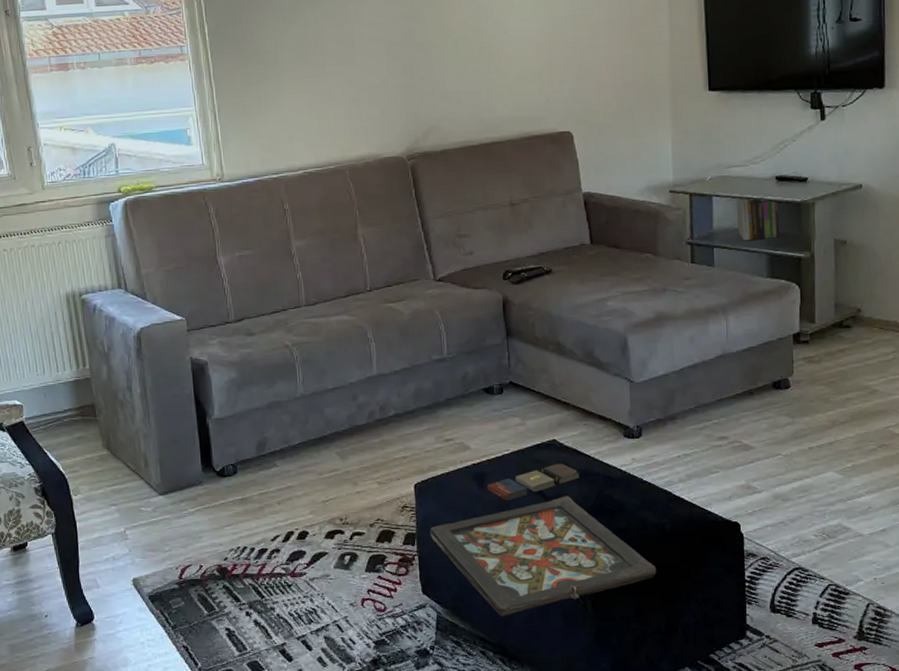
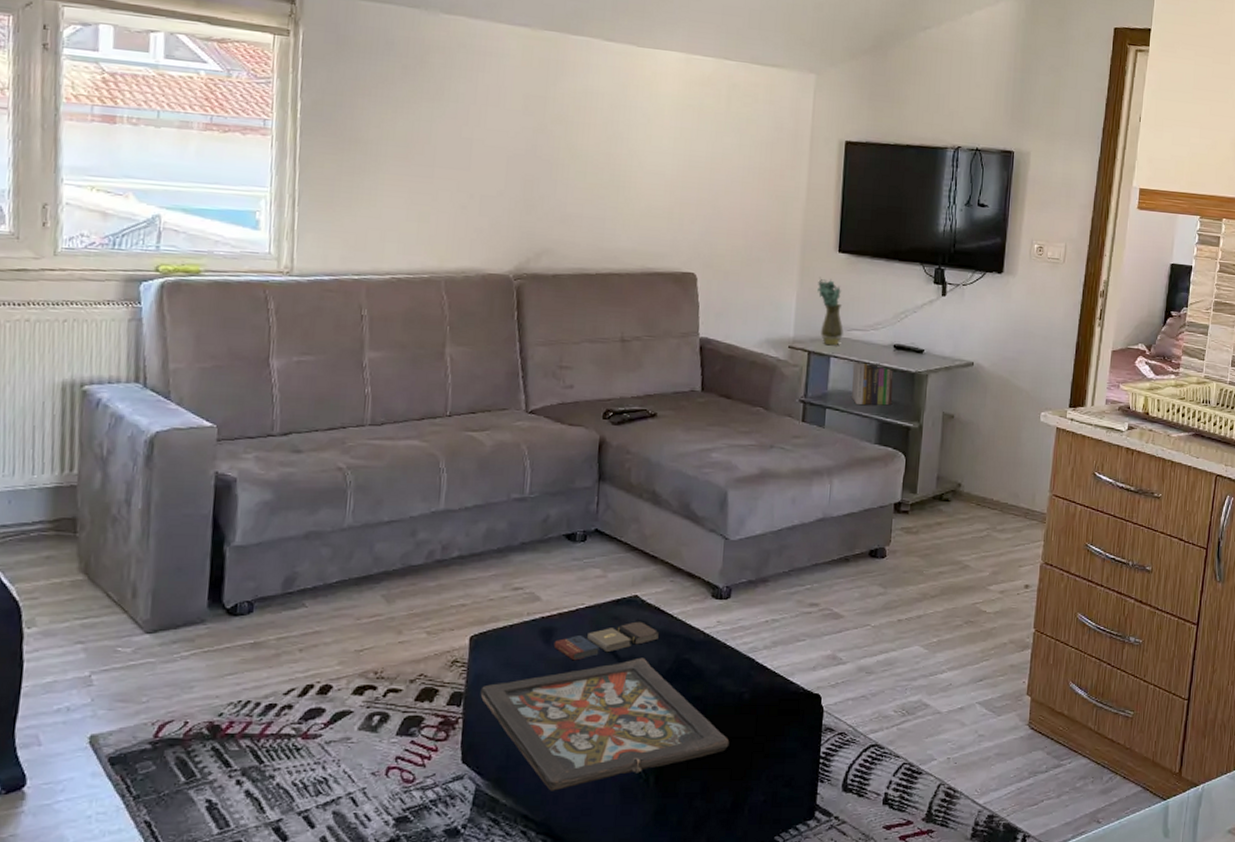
vase: none [691,118,723,185] -> present [817,276,844,346]

